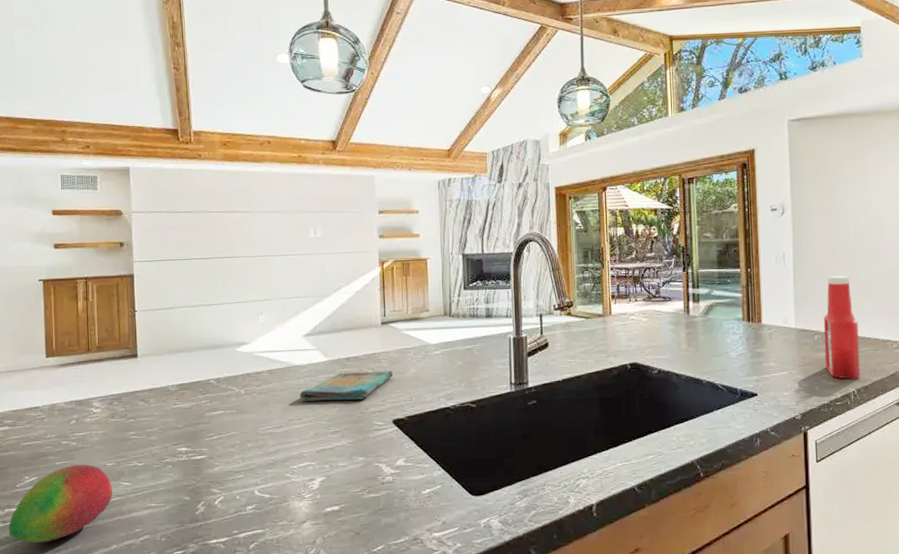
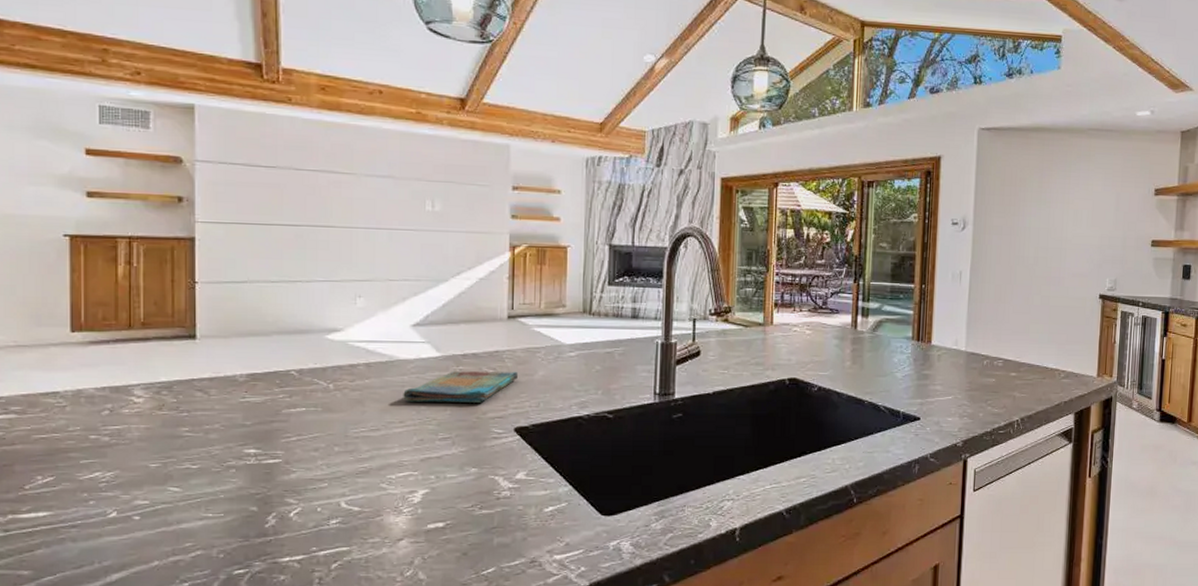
fruit: present [8,464,113,543] -> none [11,464,157,557]
ketchup bottle: present [823,276,860,379] -> none [991,299,1029,408]

